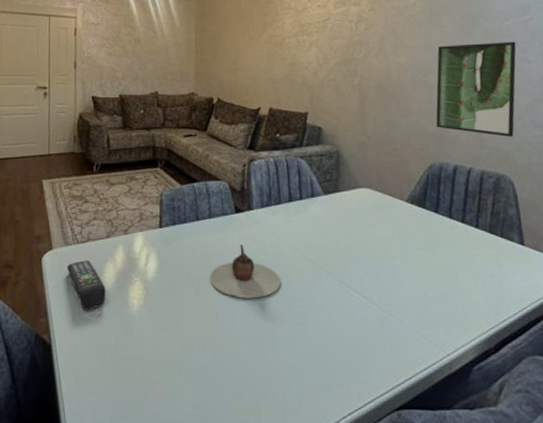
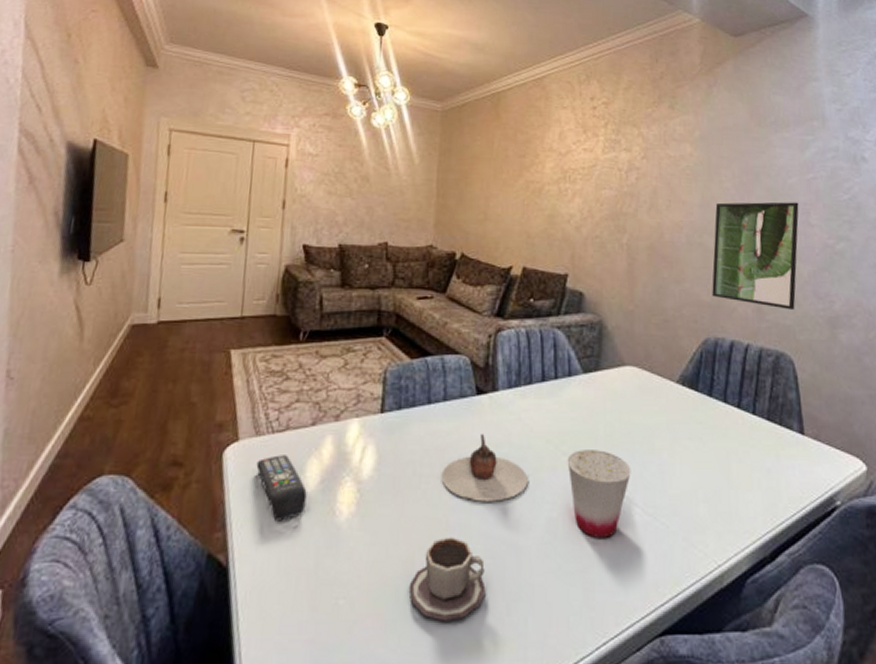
cup: none [188,325,250,392] -> present [408,537,486,622]
cup: none [313,257,368,329] -> present [567,450,631,538]

